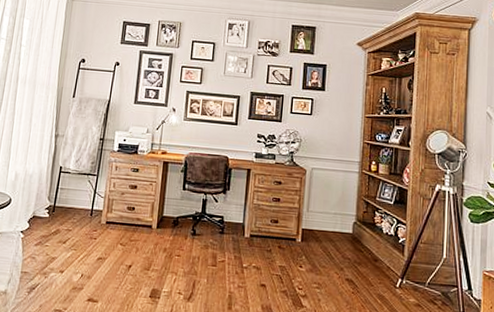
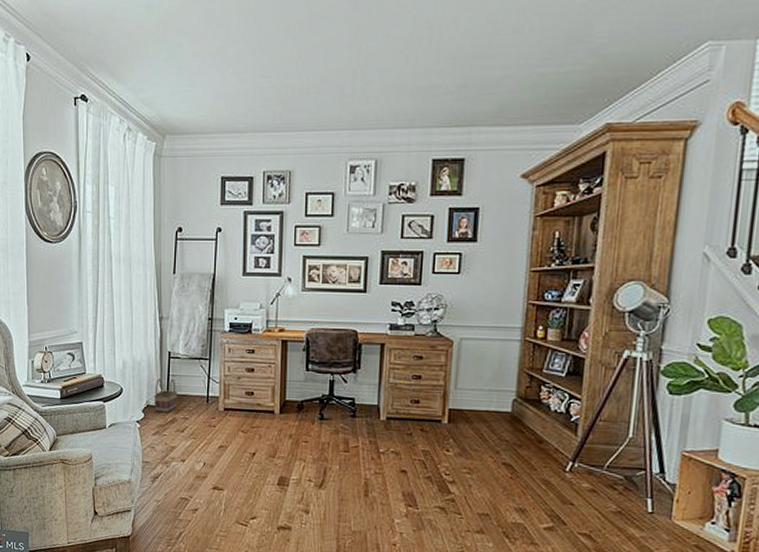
basket: none [40,191,64,224] -> present [154,379,177,413]

